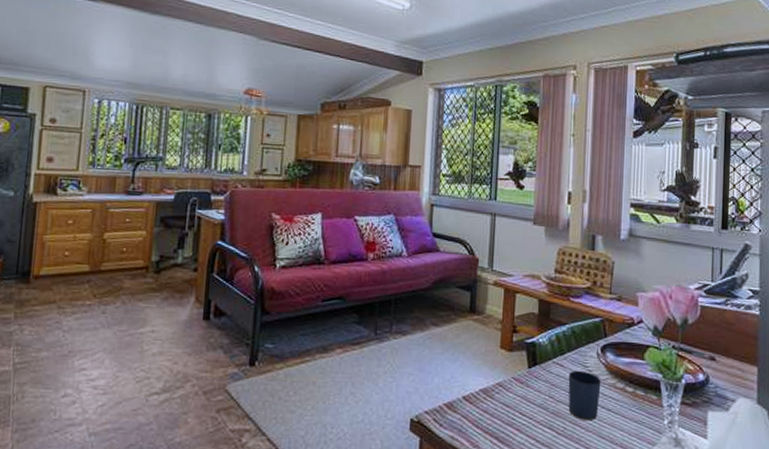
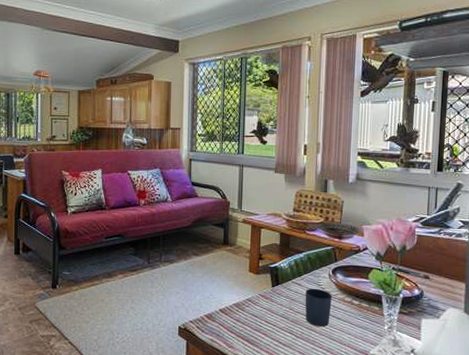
decorative bowl: none [583,287,635,311] -> present [317,222,361,241]

